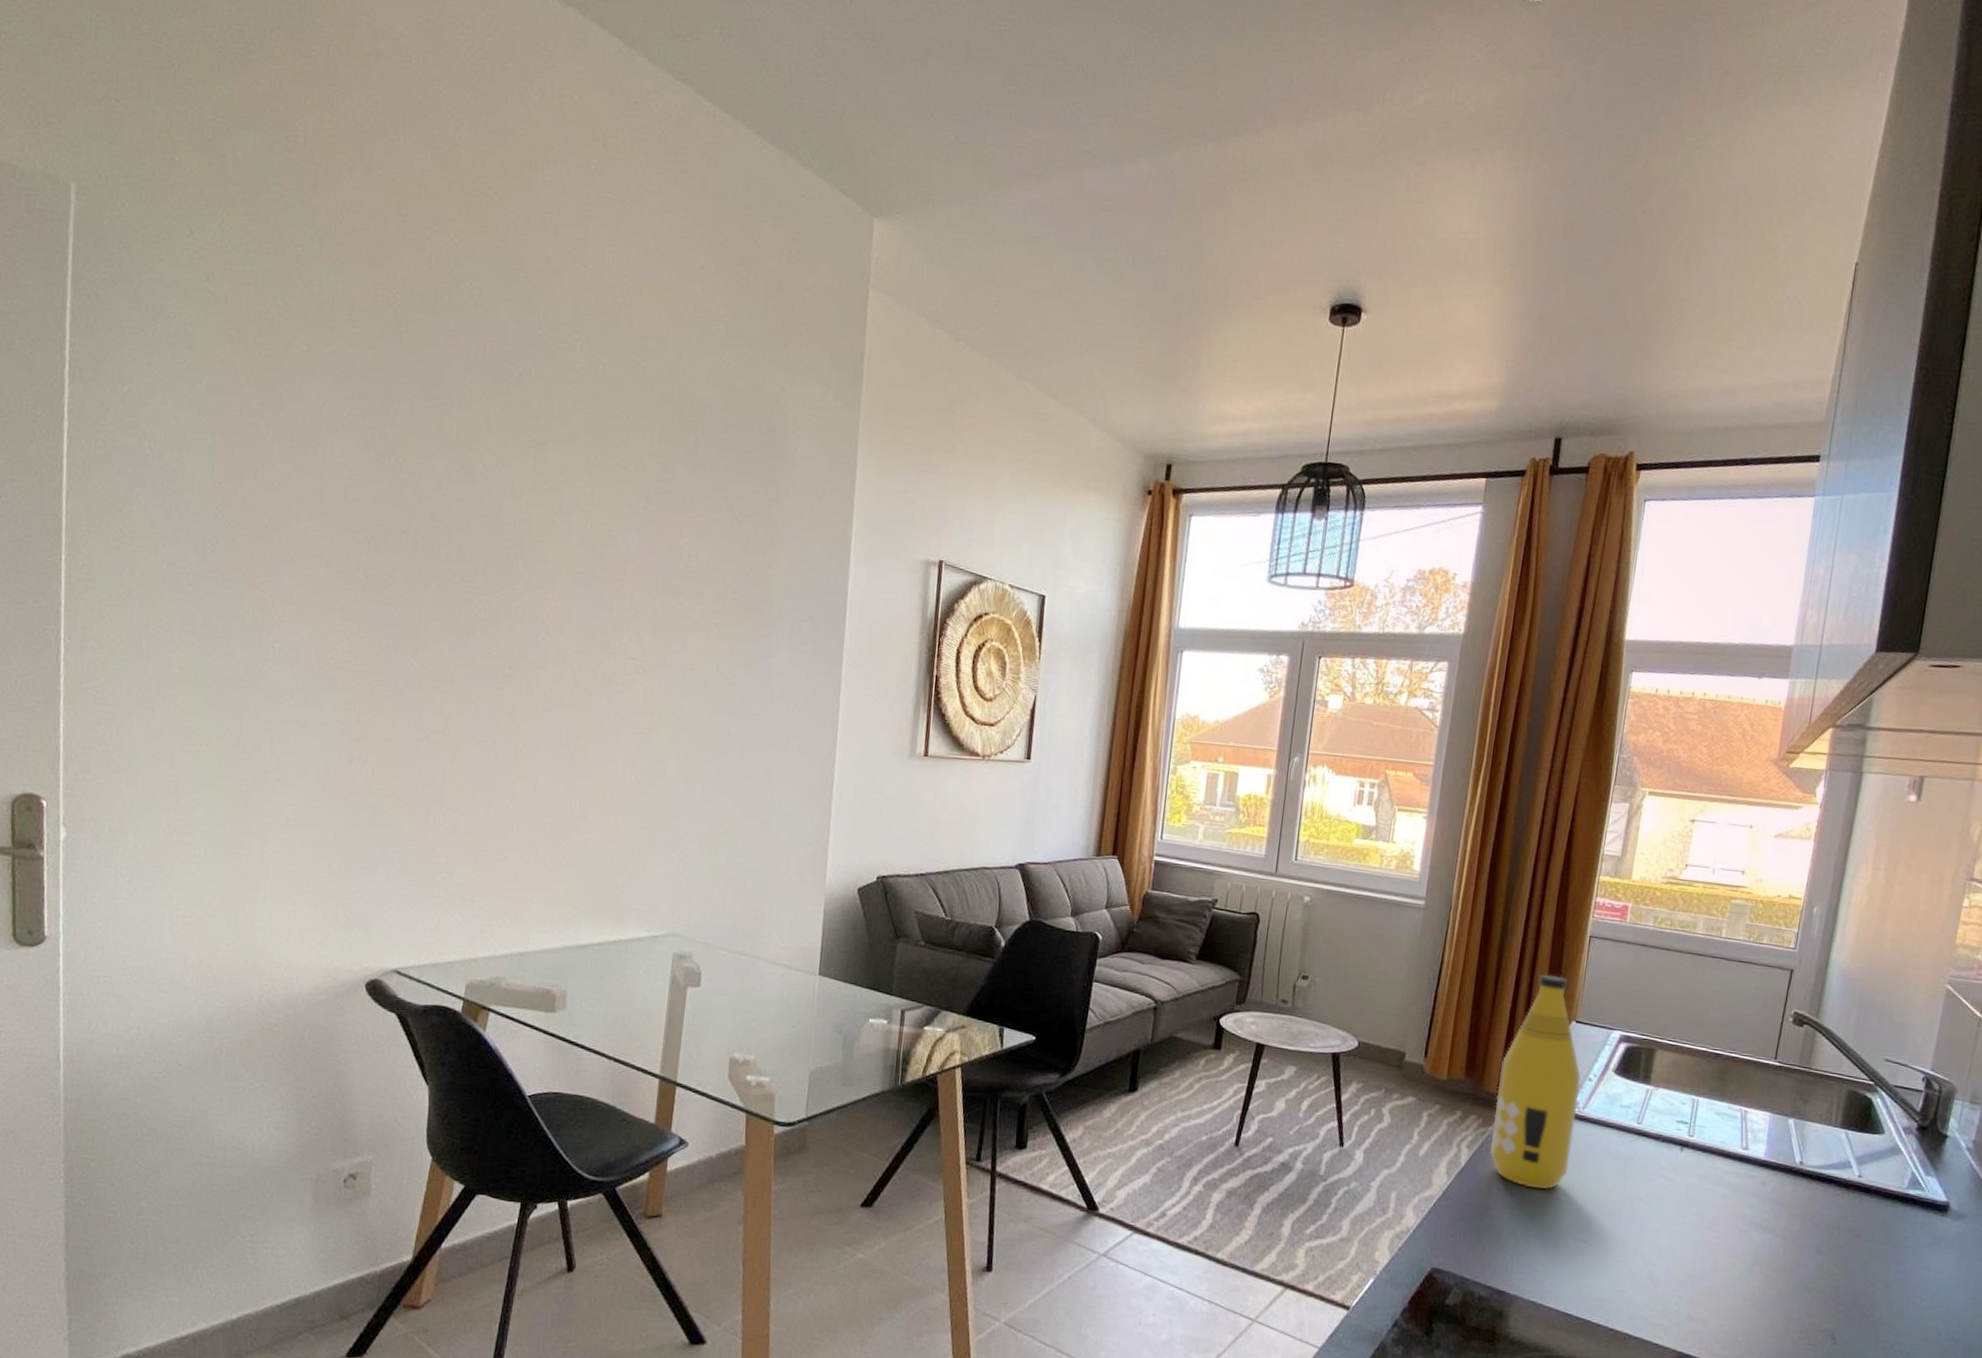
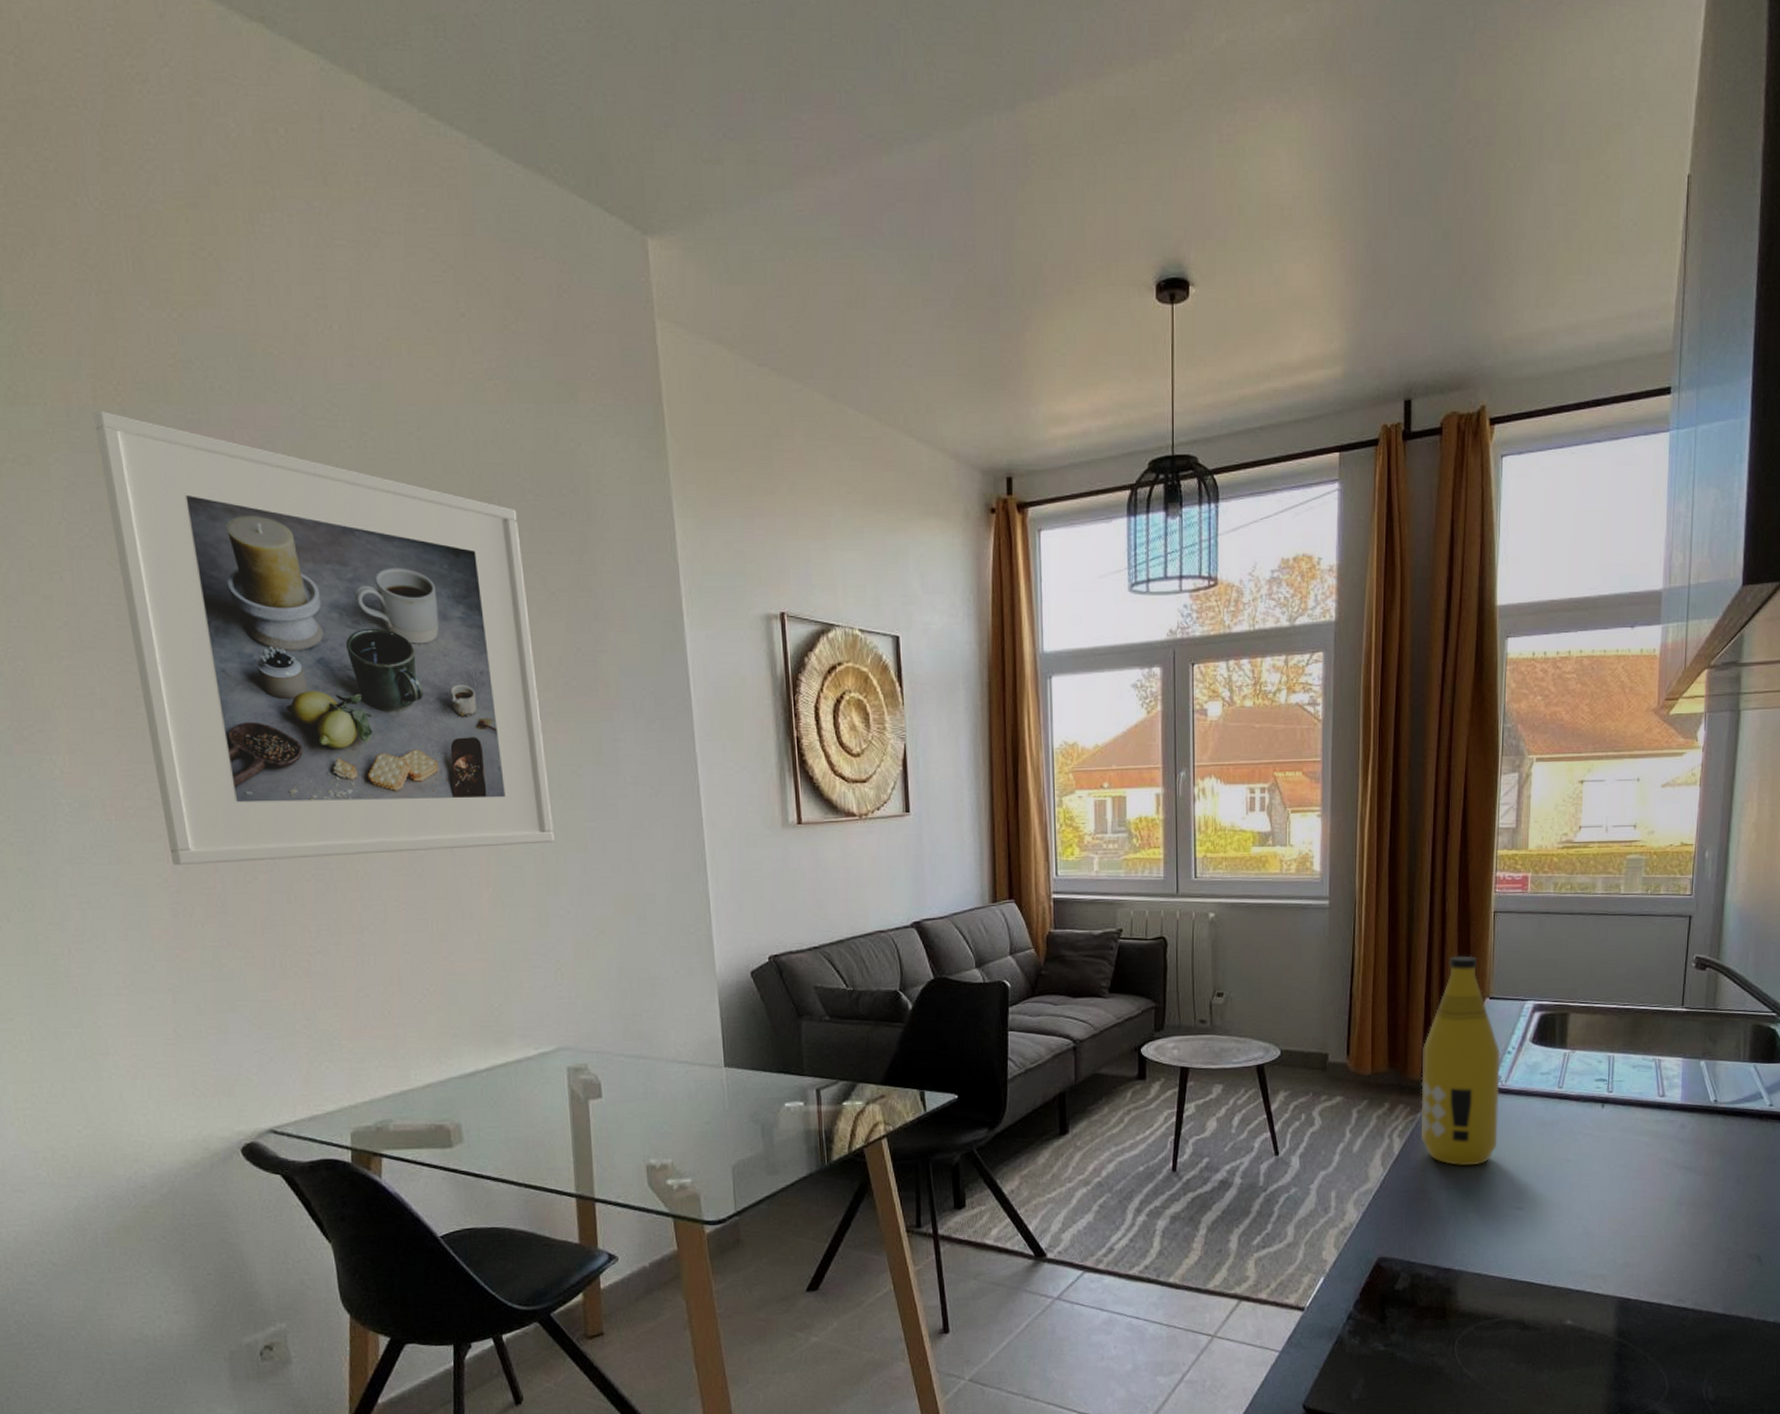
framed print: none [357,313,718,742] -> present [93,410,554,866]

